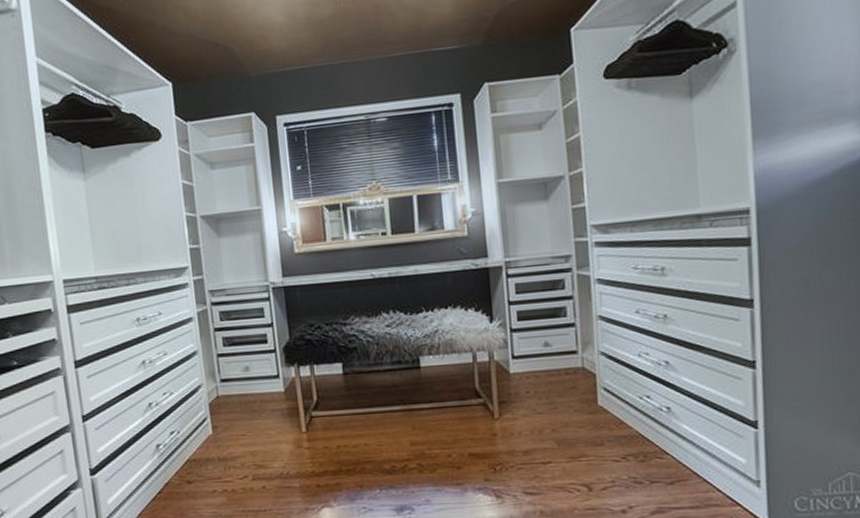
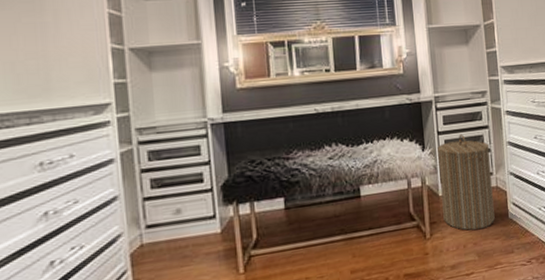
laundry hamper: none [508,305,580,415] -> present [437,134,495,231]

